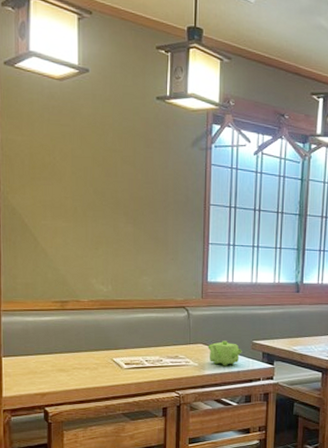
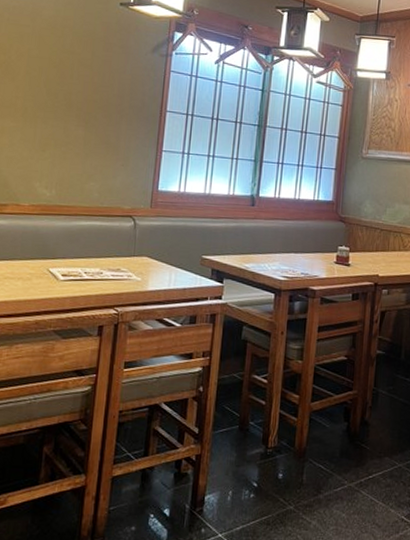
teapot: present [207,340,242,366] -> none [153,254,190,282]

